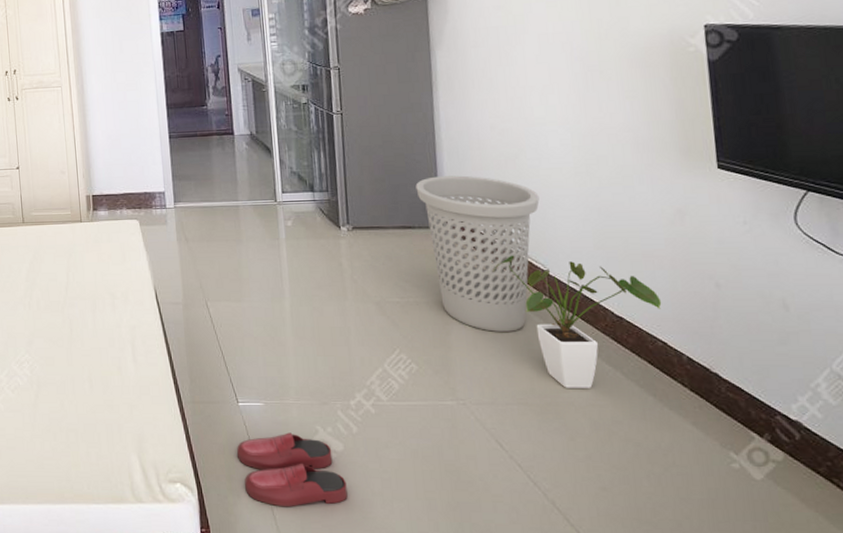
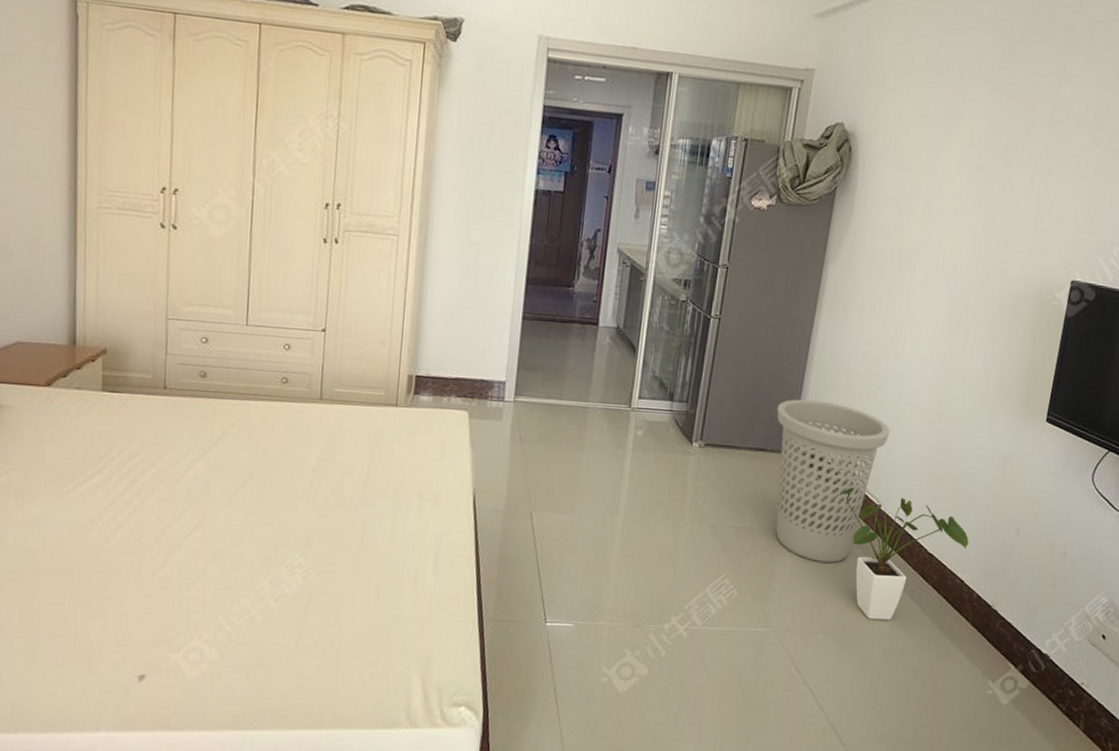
slippers: present [237,432,348,507] -> none [534,655,644,731]

